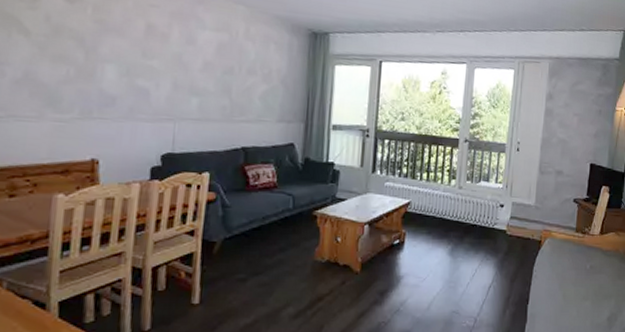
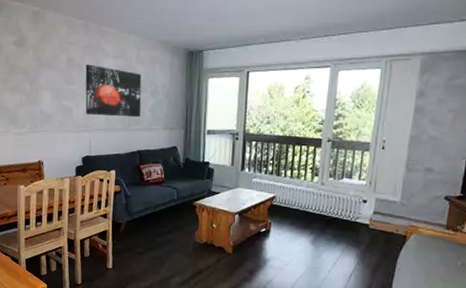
wall art: none [169,34,251,107] -> present [85,64,142,118]

